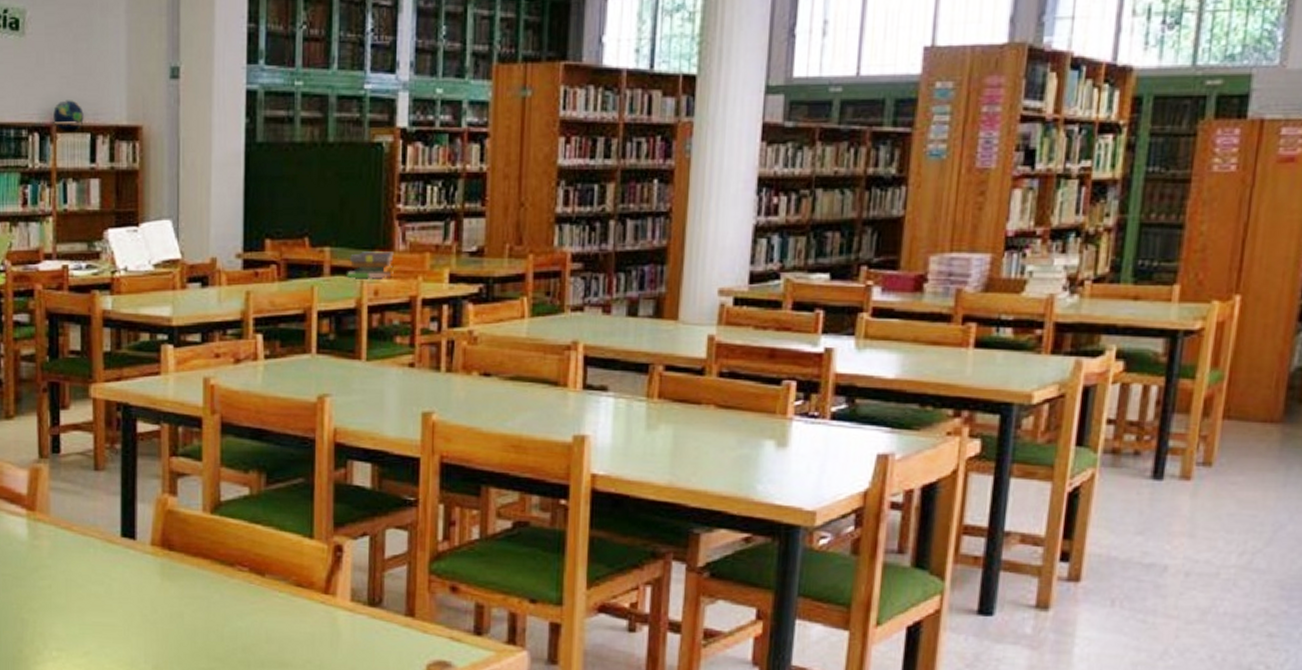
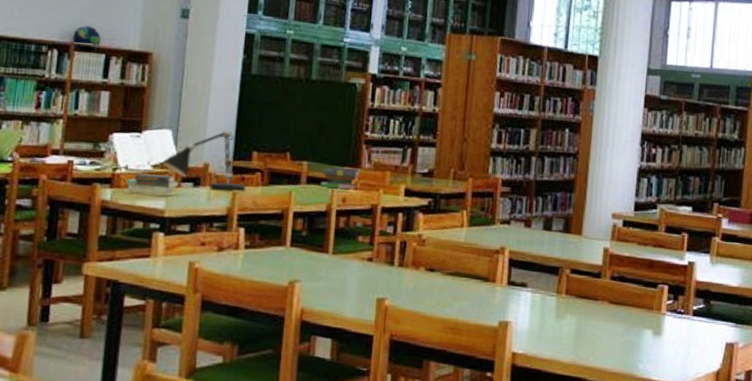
books: none [126,275,184,303] -> present [124,174,179,198]
desk lamp: none [164,214,261,292] -> present [162,129,246,193]

